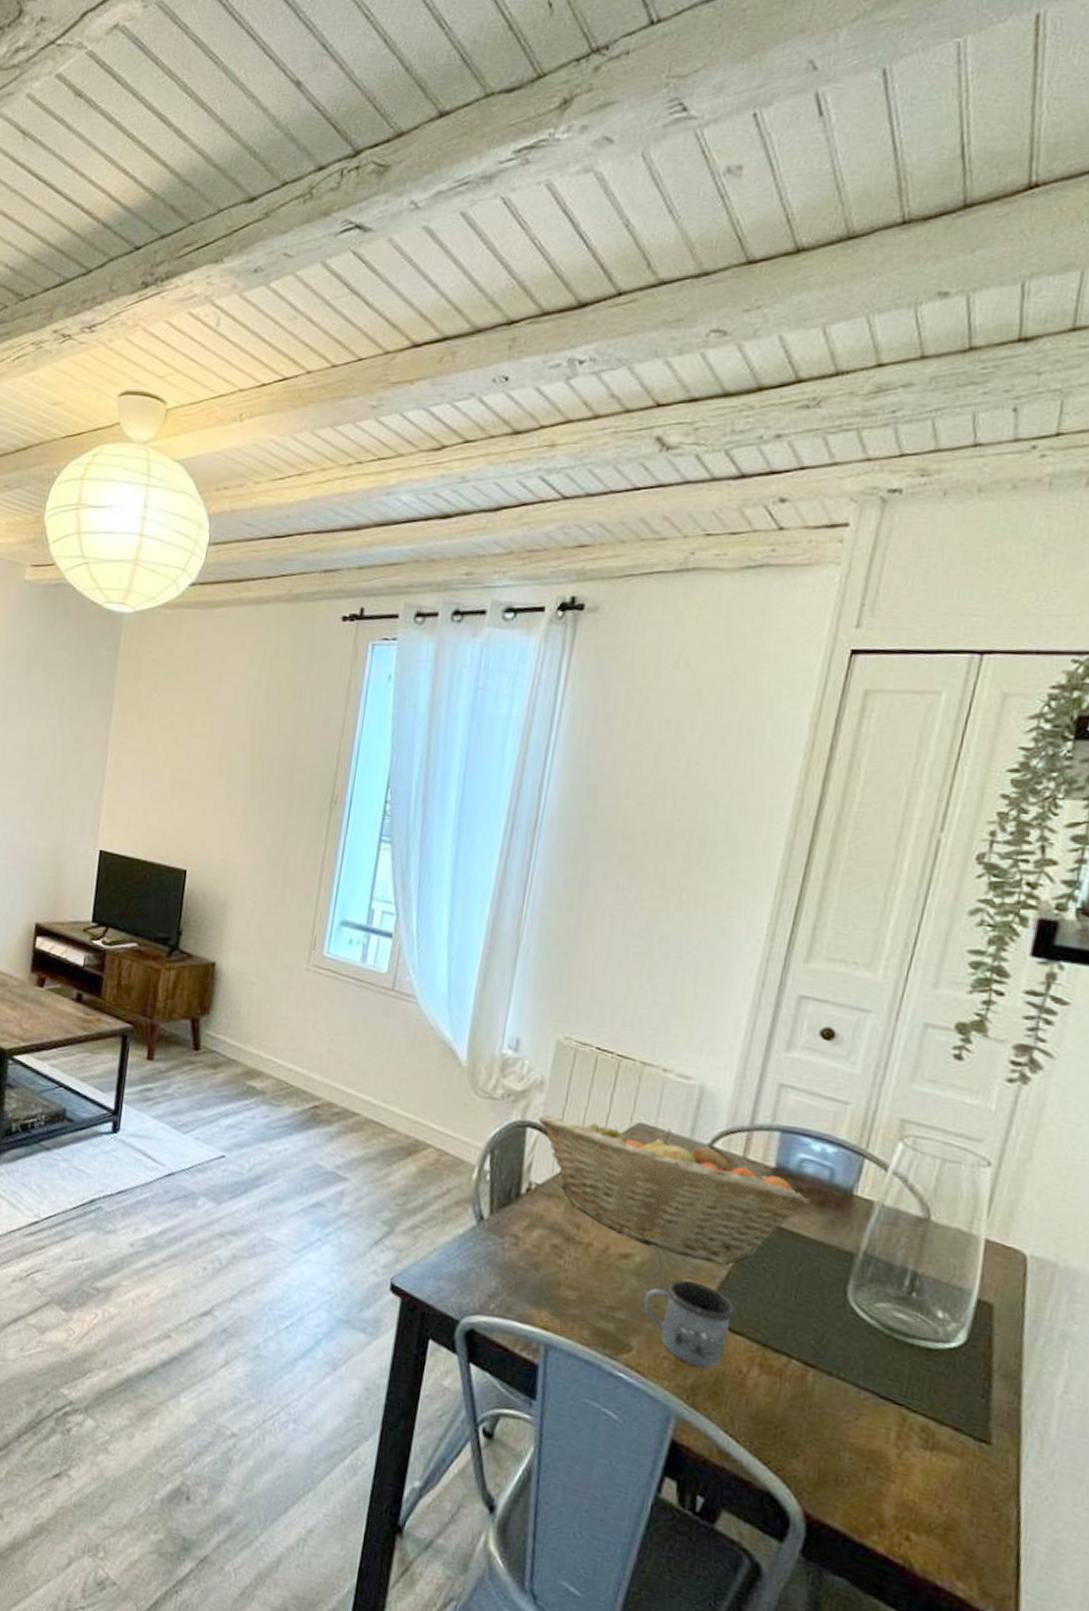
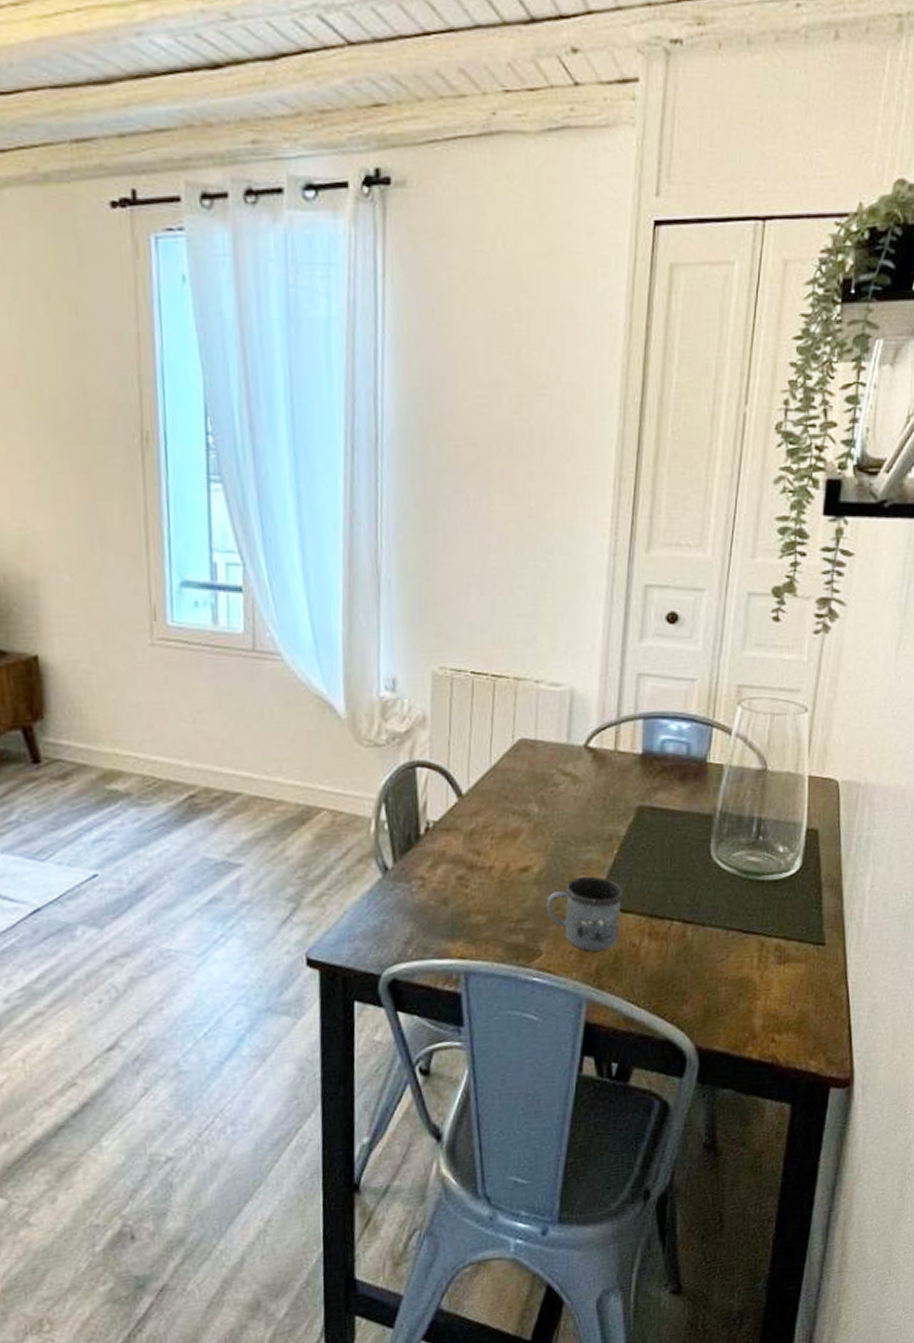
fruit basket: present [538,1114,810,1265] -> none [426,738,673,856]

